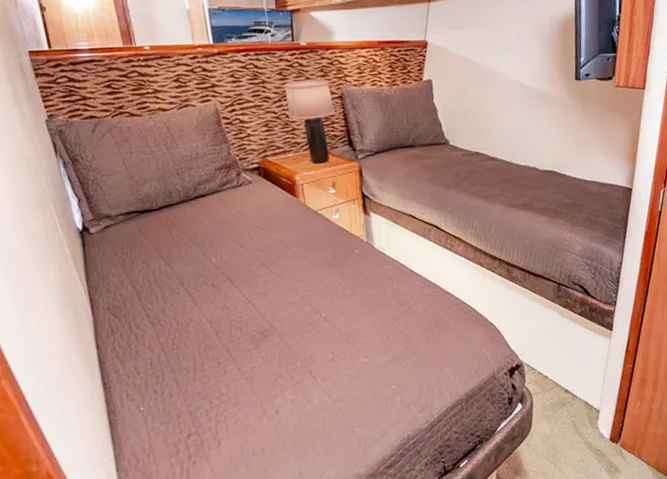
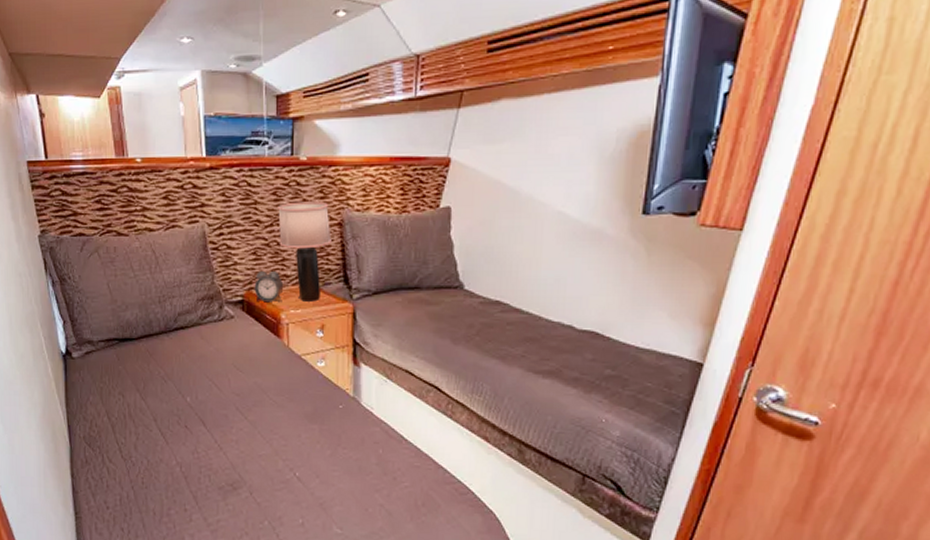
alarm clock: none [268,139,296,168] -> present [254,270,284,303]

